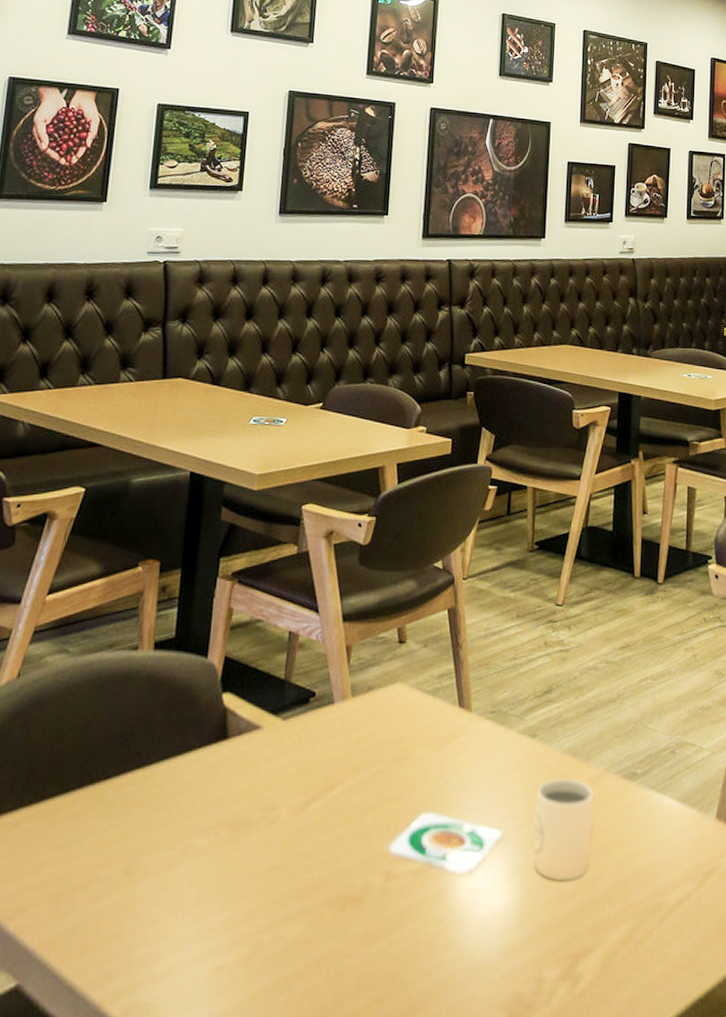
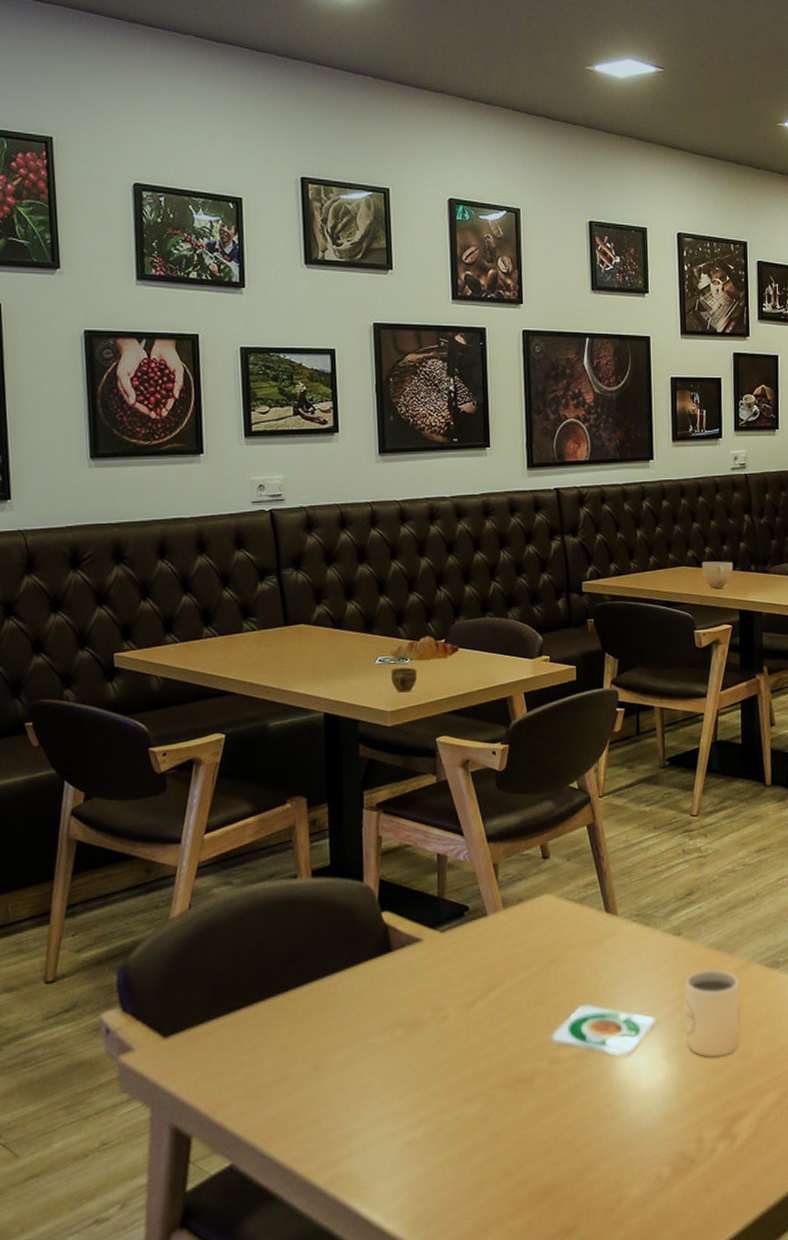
cup: none [263,429,291,456] -> present [390,667,418,693]
croissant: none [265,398,337,423] -> present [389,636,460,660]
cup: none [584,342,615,369] -> present [701,561,733,588]

